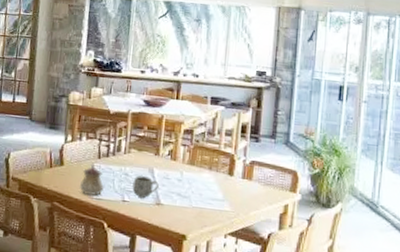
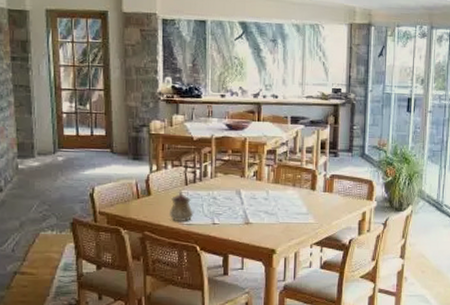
mug: present [132,175,159,199] -> none [221,198,247,220]

